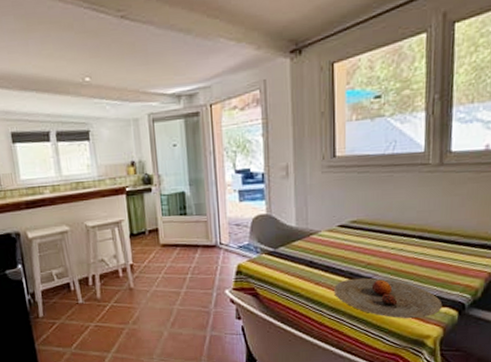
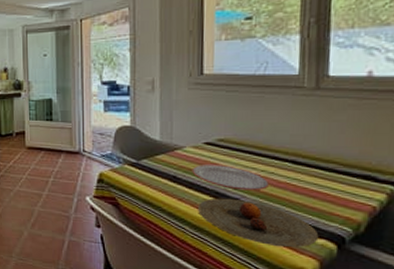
plate: none [327,246,398,269] -> present [192,164,269,191]

